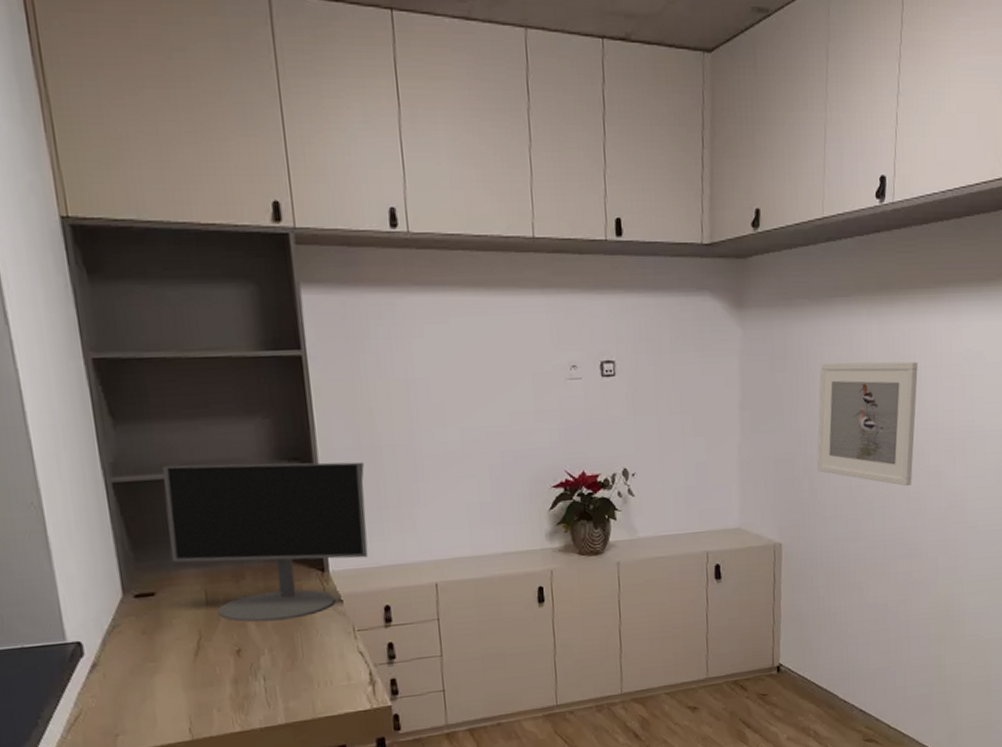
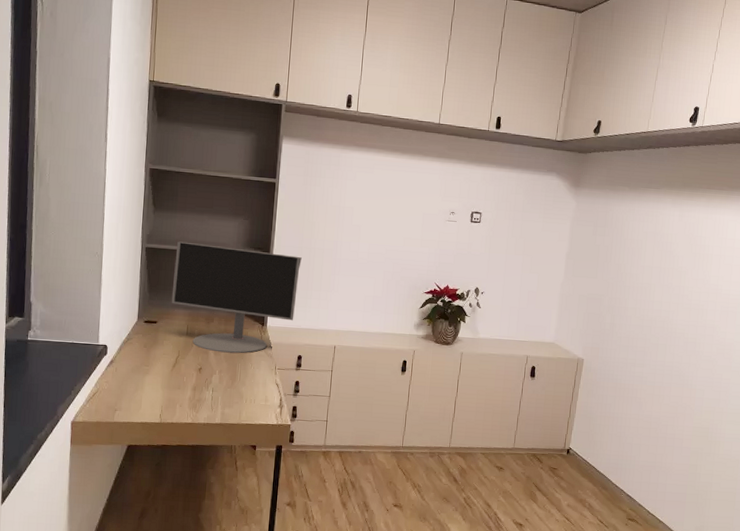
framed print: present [817,361,918,487] -> none [619,233,707,333]

